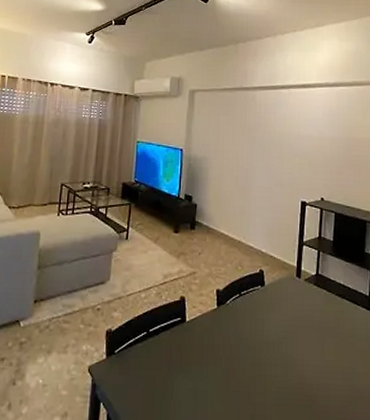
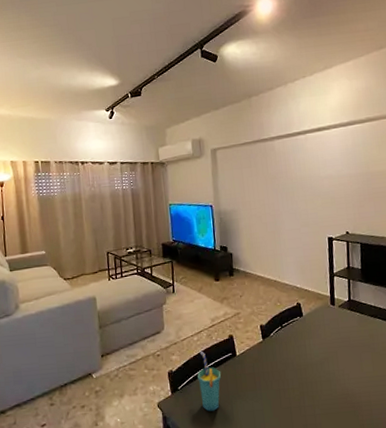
cup: none [138,310,166,385] -> present [197,351,221,412]

